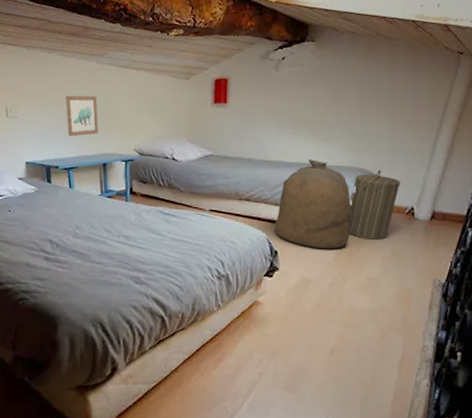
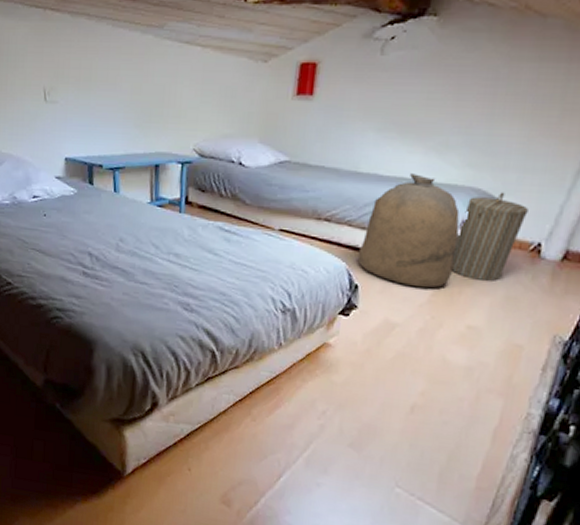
wall art: present [65,96,99,137] -> none [114,78,153,130]

